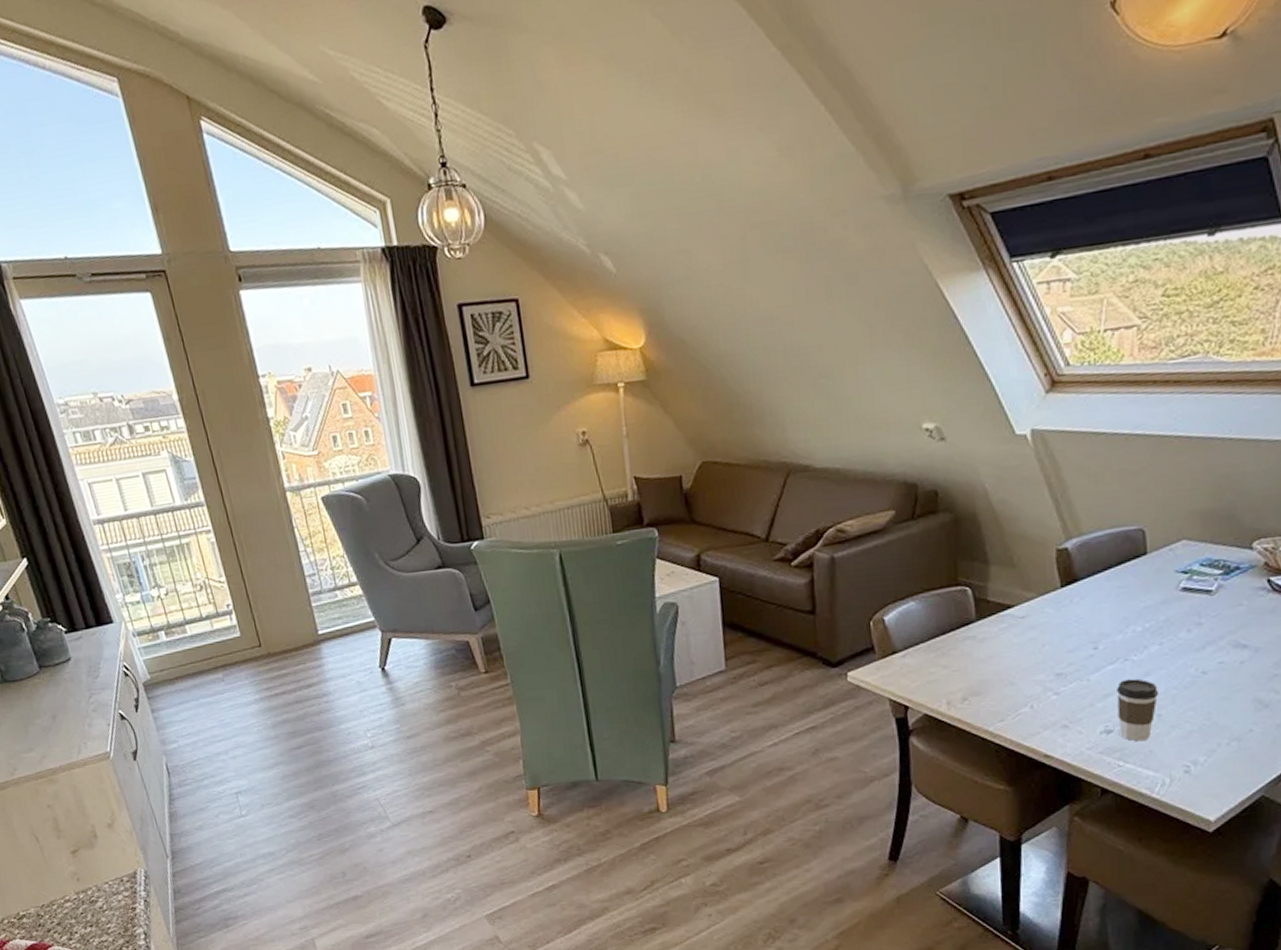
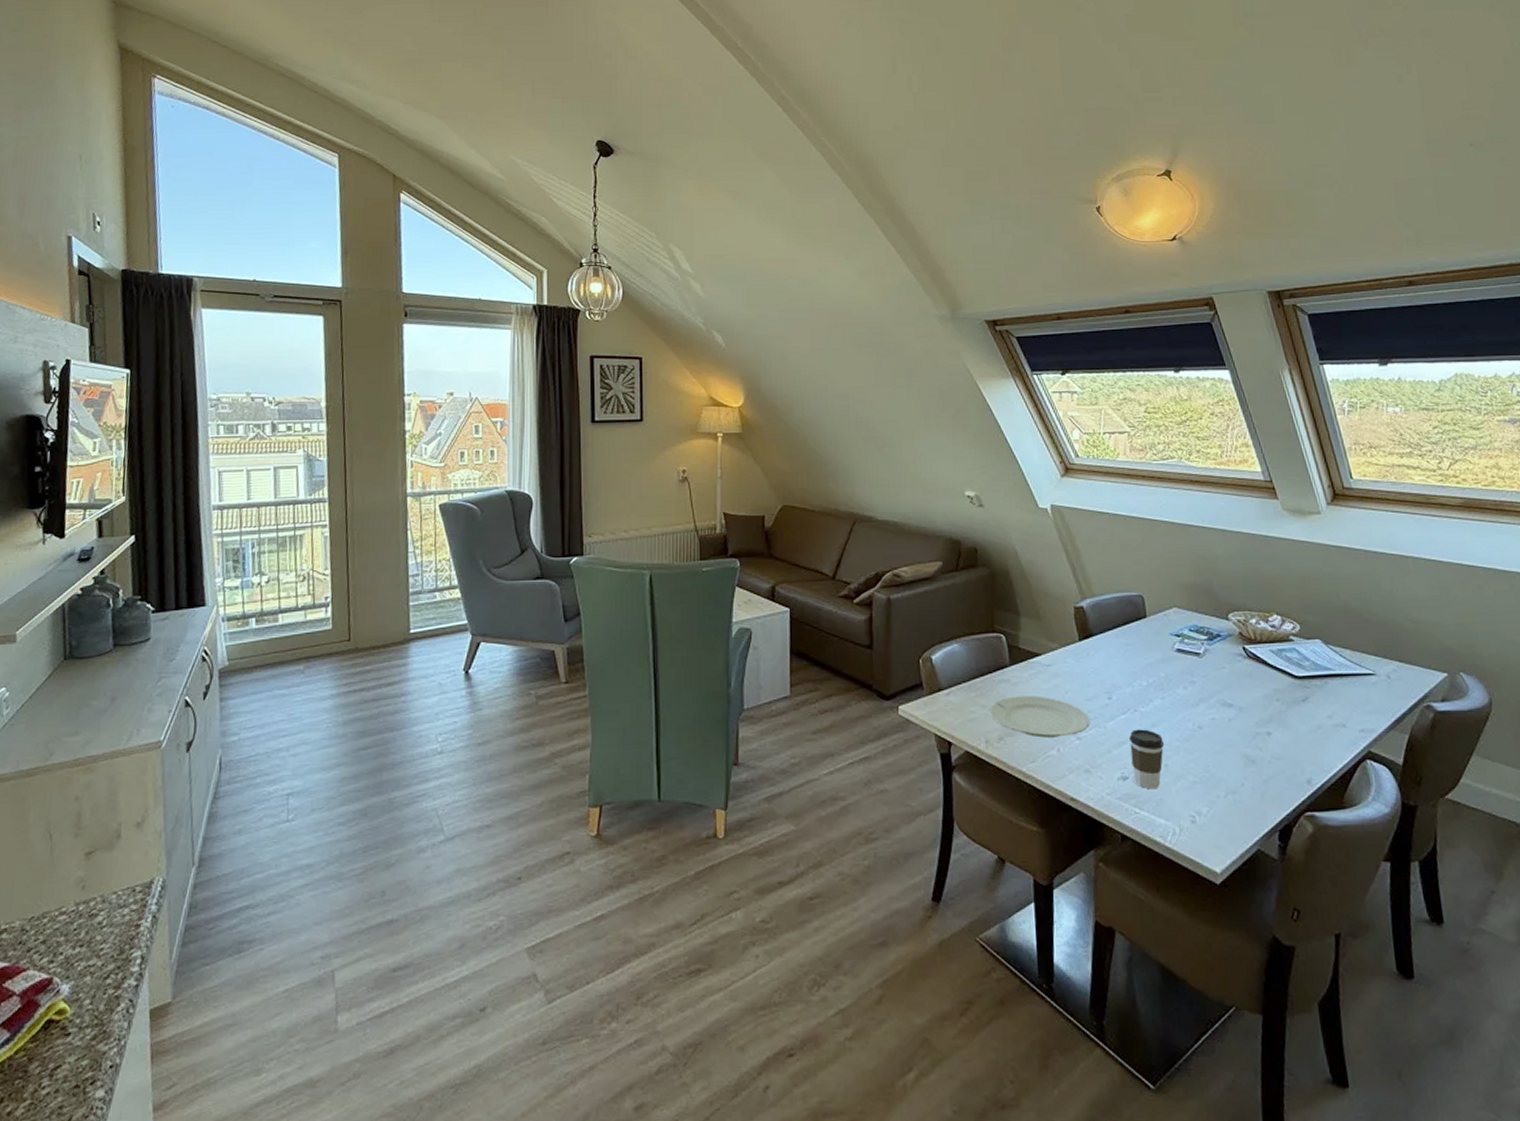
plate: none [950,651,1071,695] -> present [988,695,1091,738]

